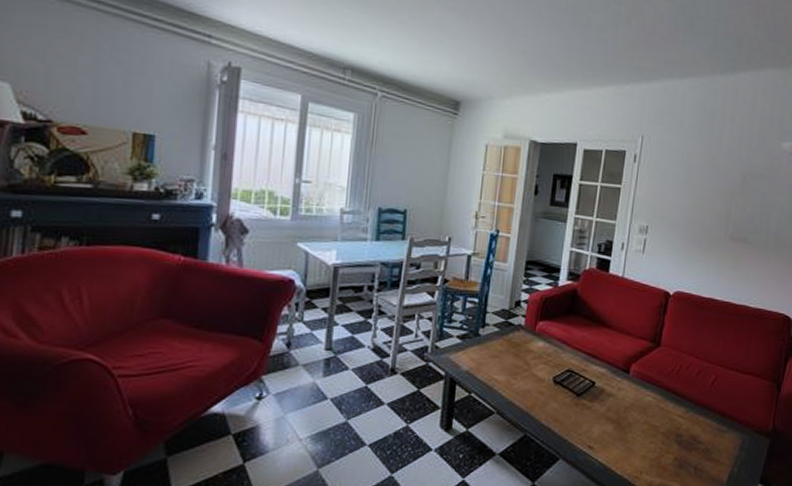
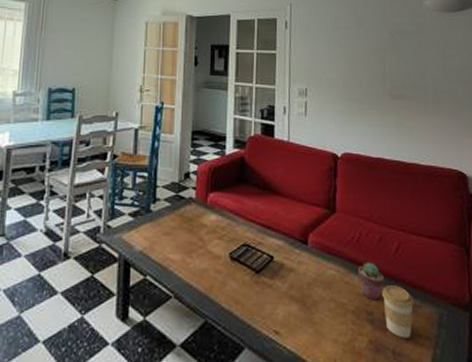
potted succulent: none [673,392,697,425] -> present [357,262,384,301]
coffee cup: none [692,413,722,458] -> present [382,285,414,339]

